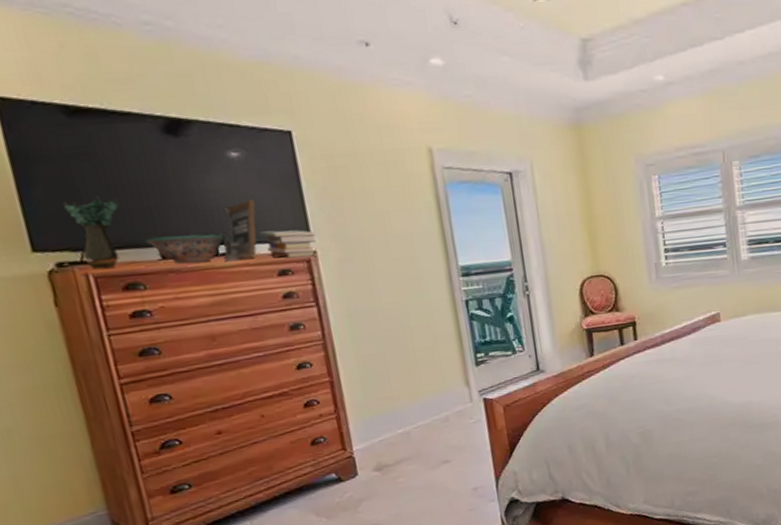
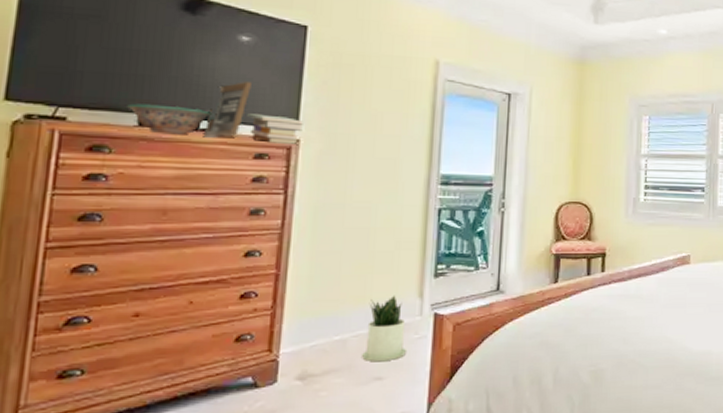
vase: present [63,196,121,271] -> none [55,56,114,128]
planter: none [421,386,467,448] -> present [362,295,408,362]

